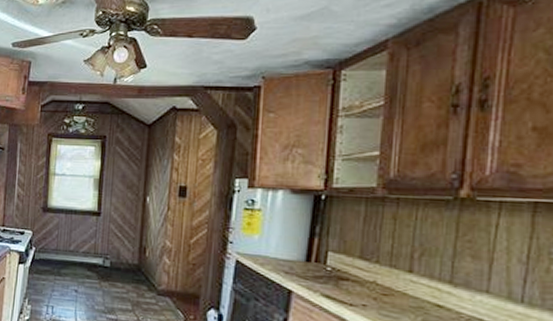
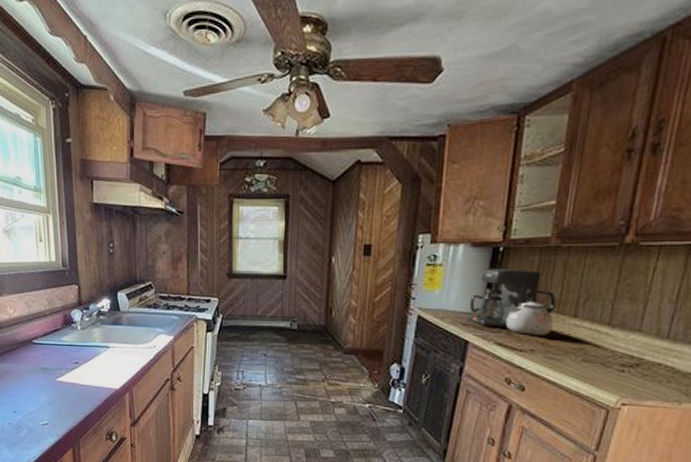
coffee maker: none [291,216,369,278] -> present [468,269,541,327]
kettle: none [332,239,387,290] -> present [505,289,556,335]

